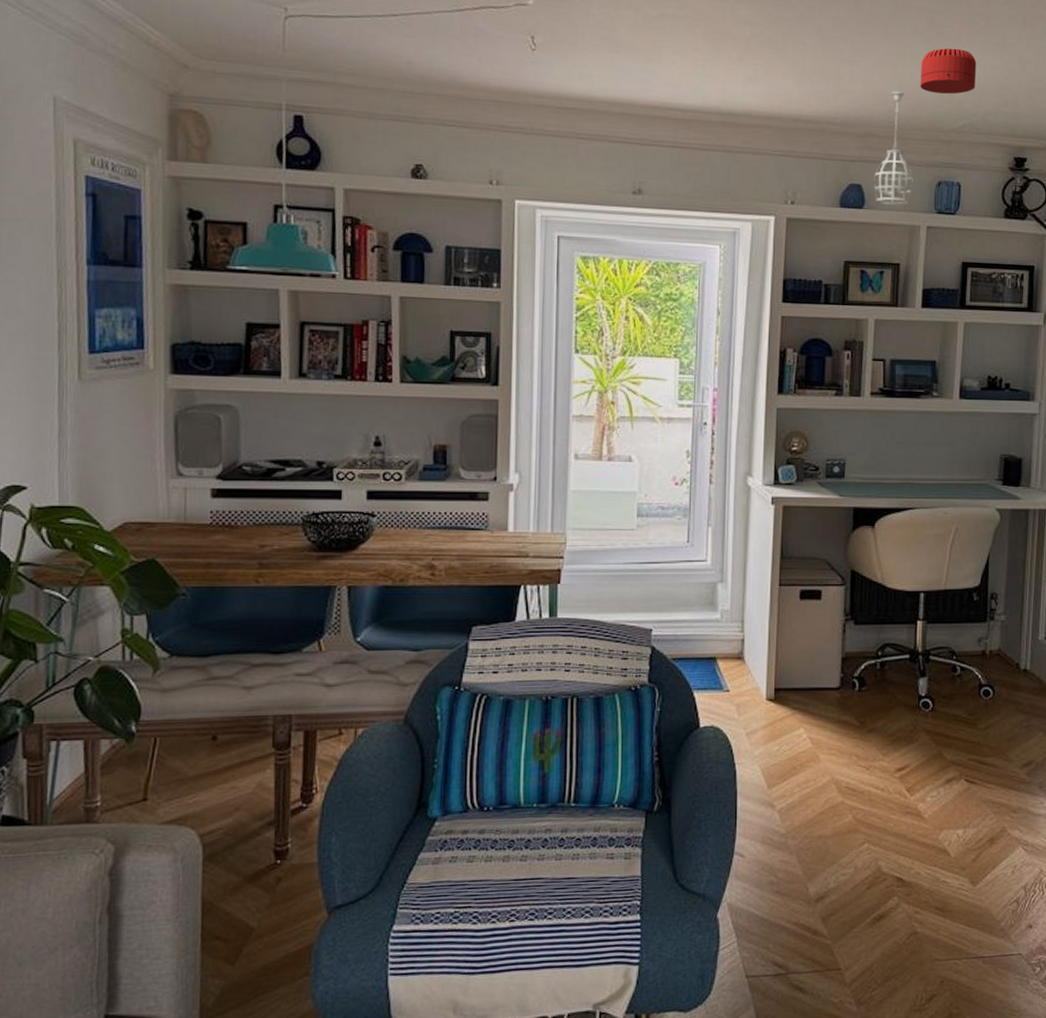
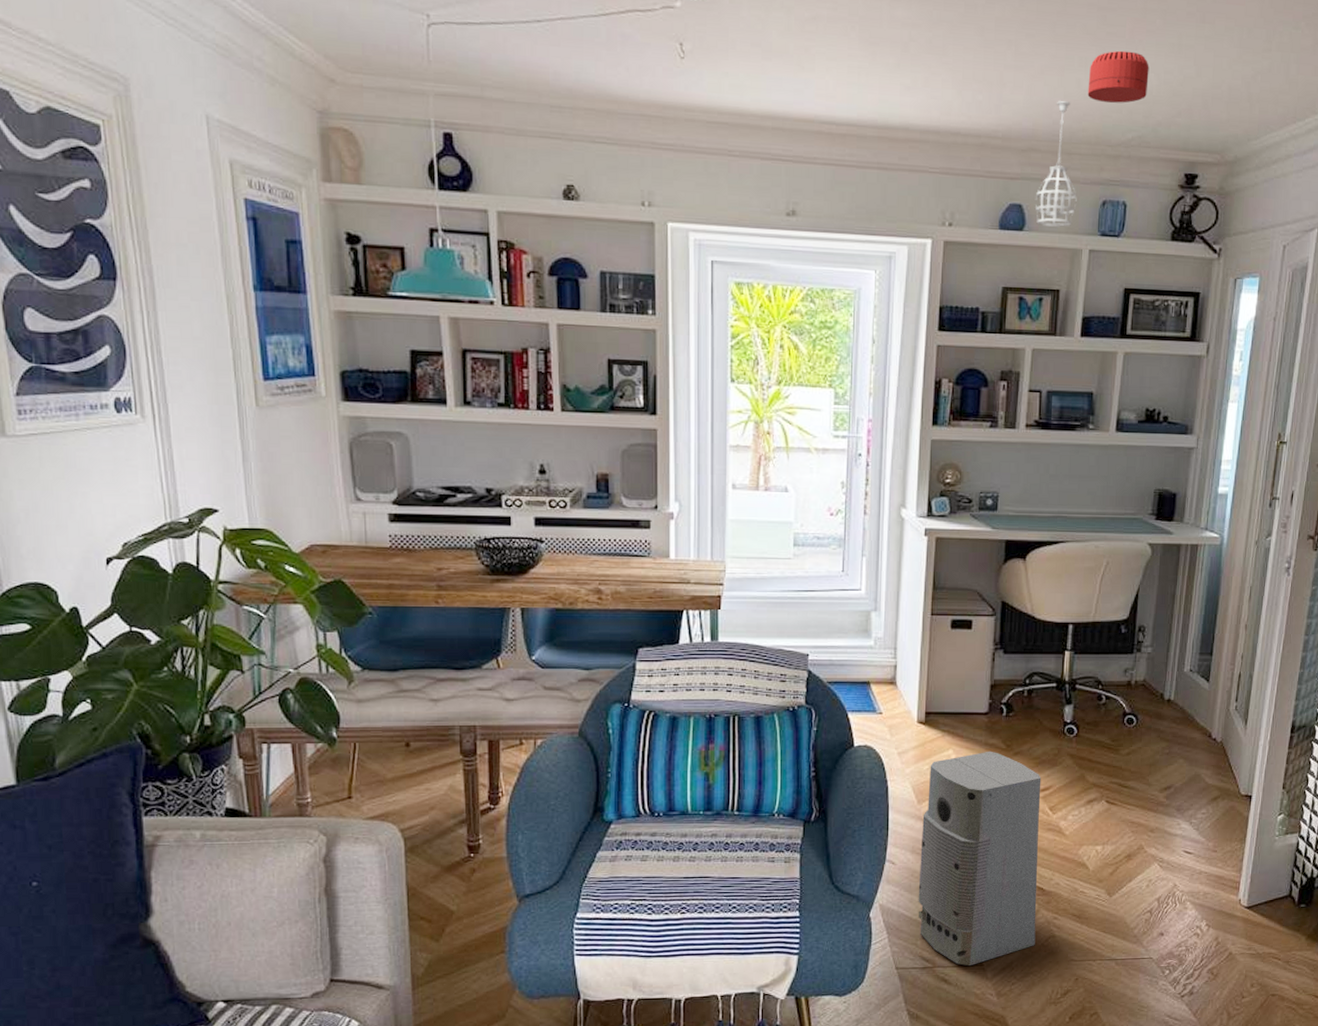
air purifier: none [769,728,897,971] -> present [918,751,1042,967]

